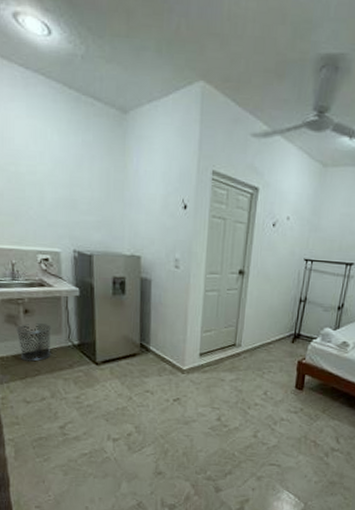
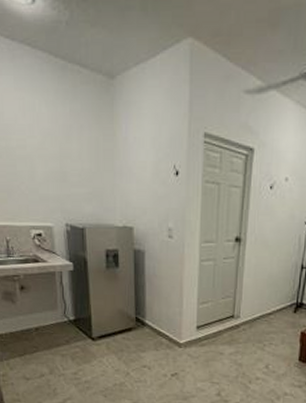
trash can: present [15,323,52,362] -> none [12,300,48,338]

